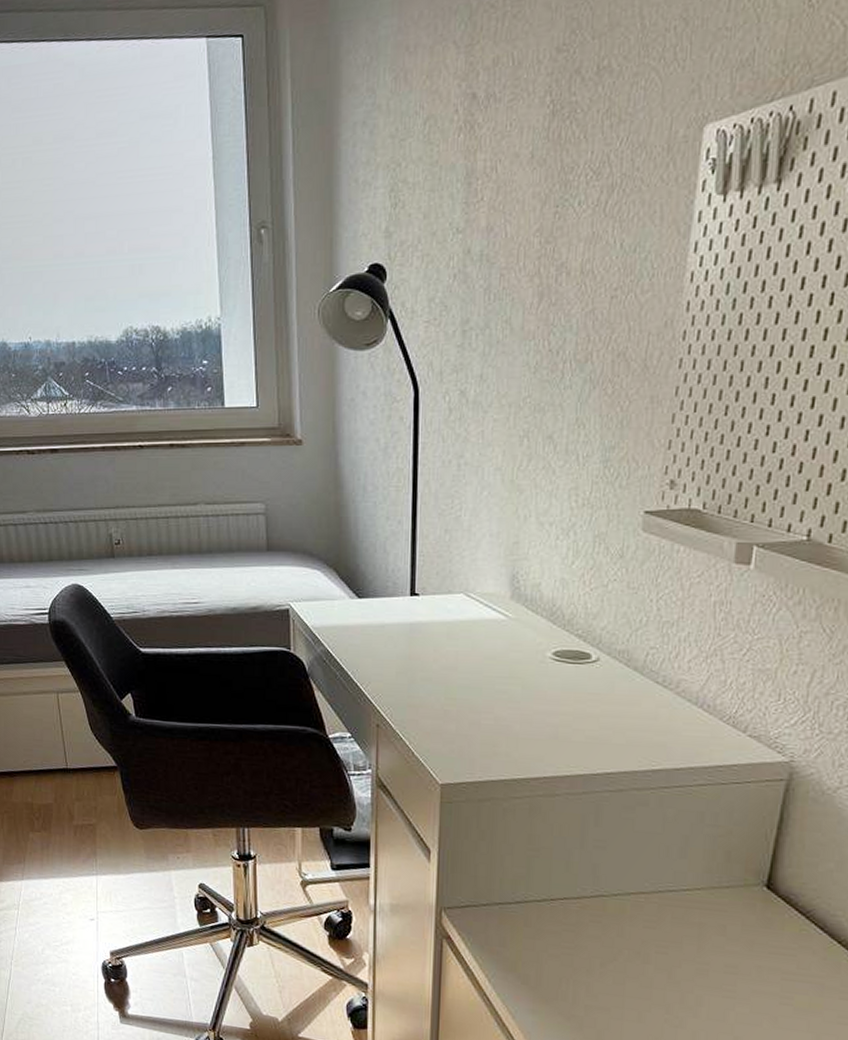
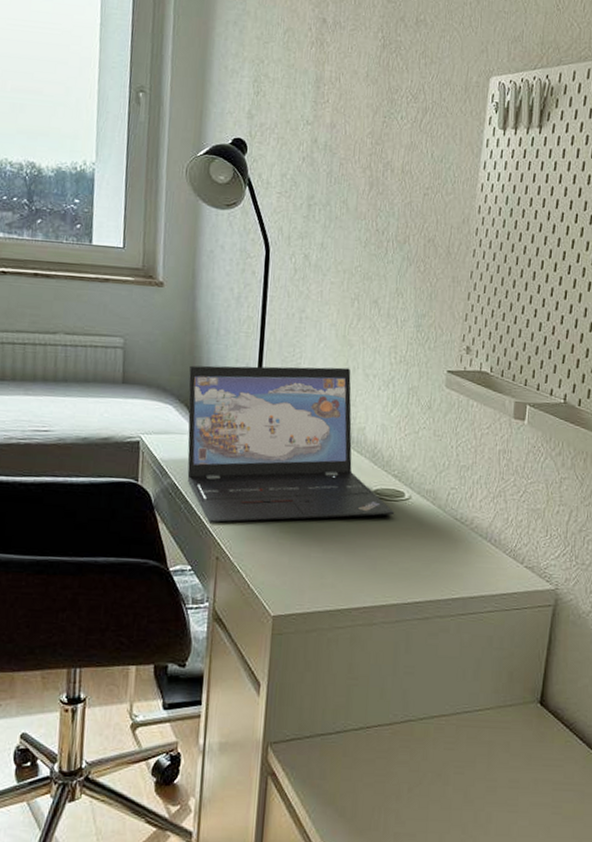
laptop: none [336,517,578,691] -> present [187,365,394,523]

